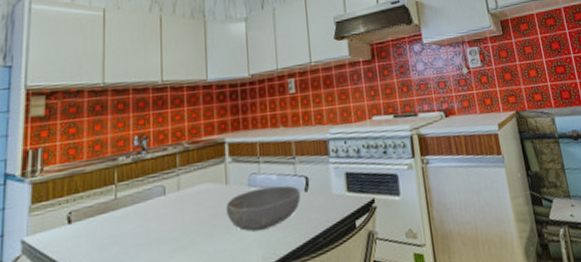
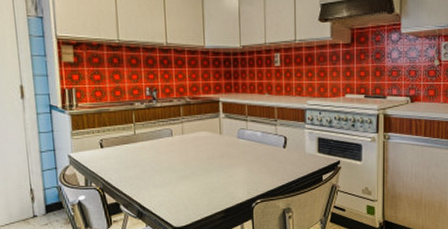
bowl: present [226,185,301,232] -> none [220,140,279,172]

